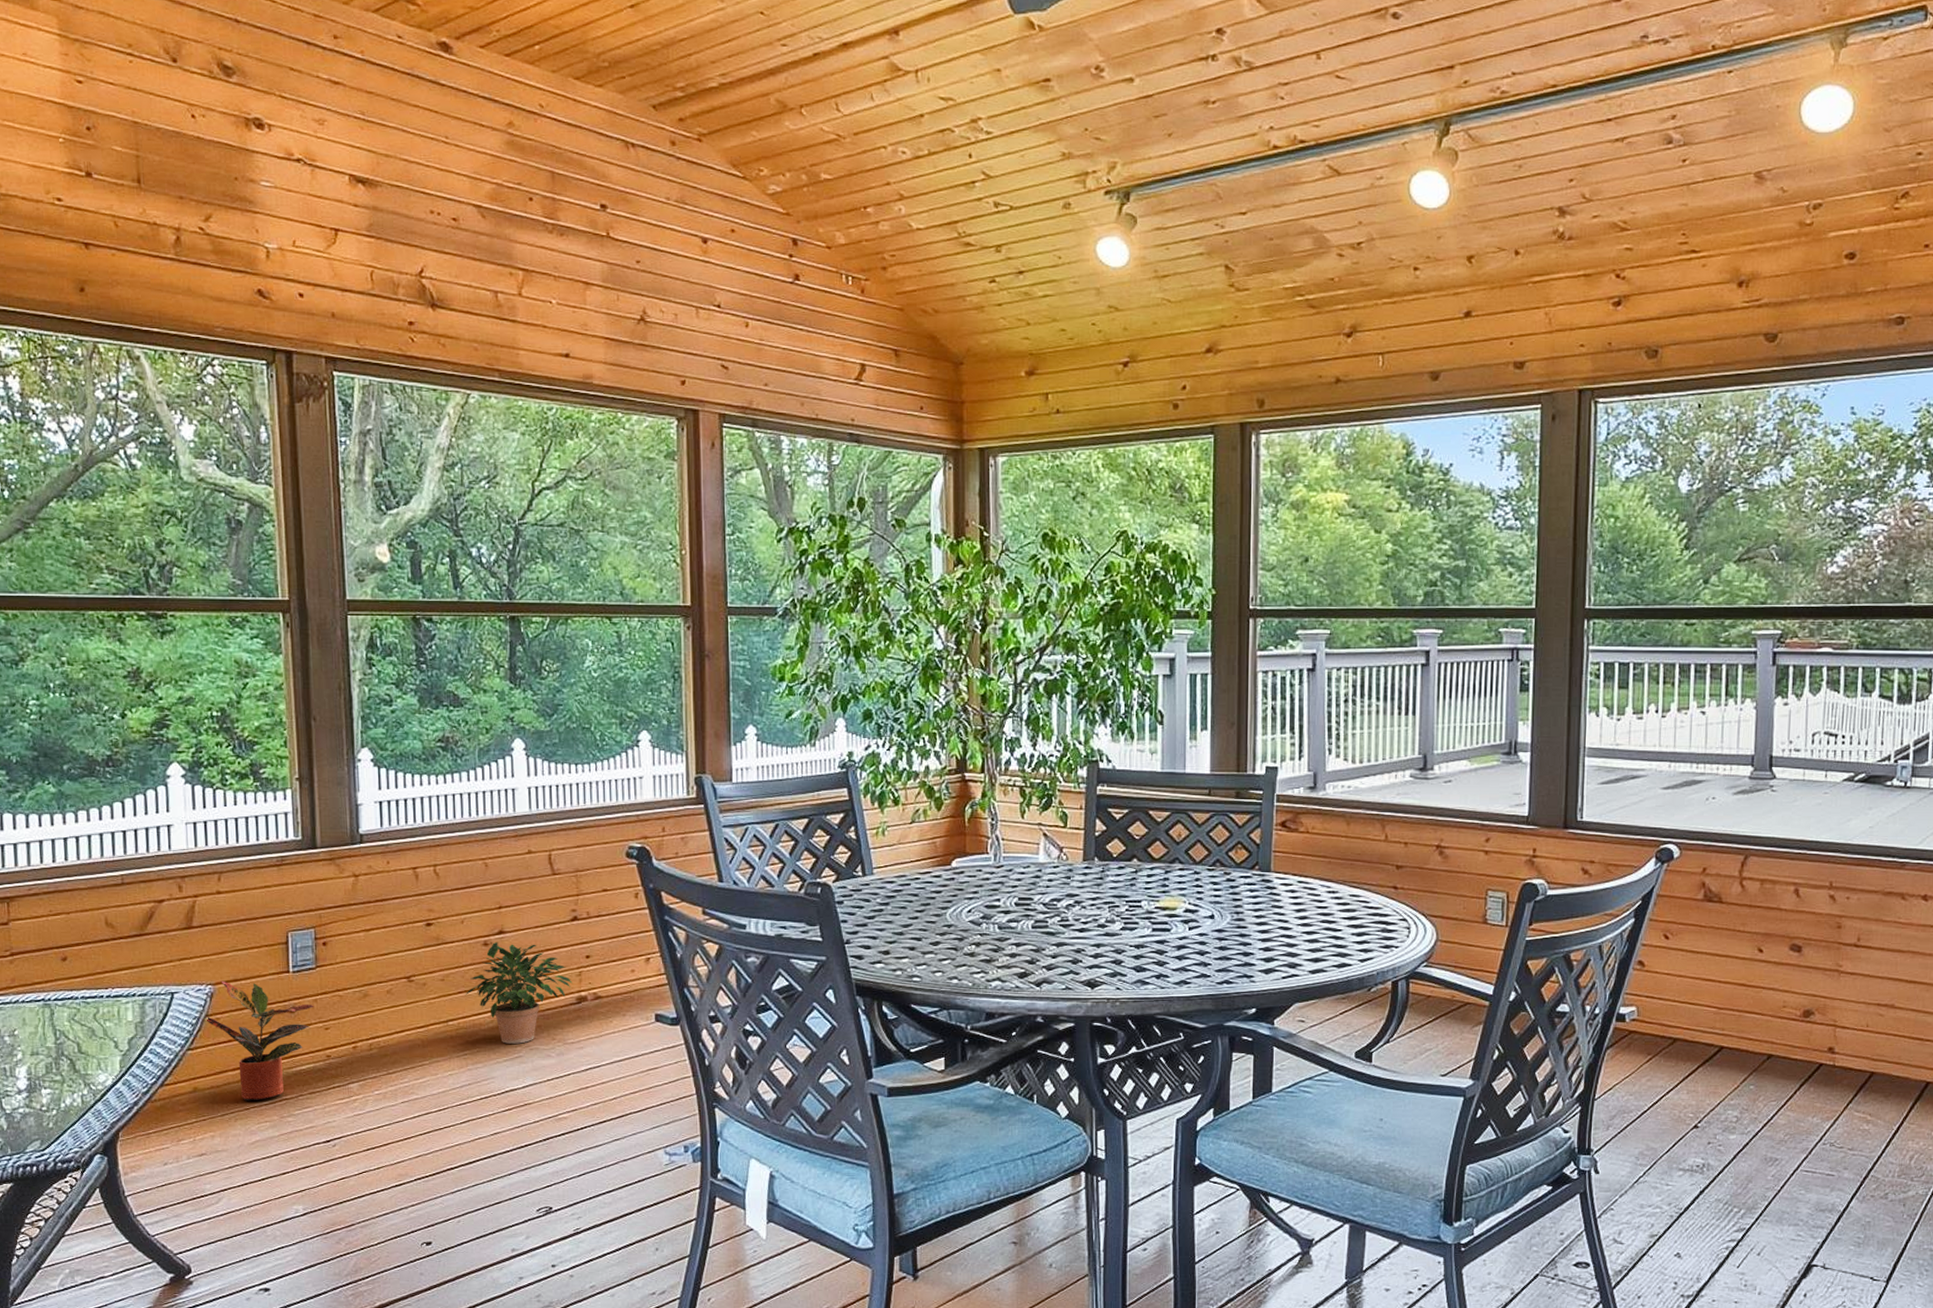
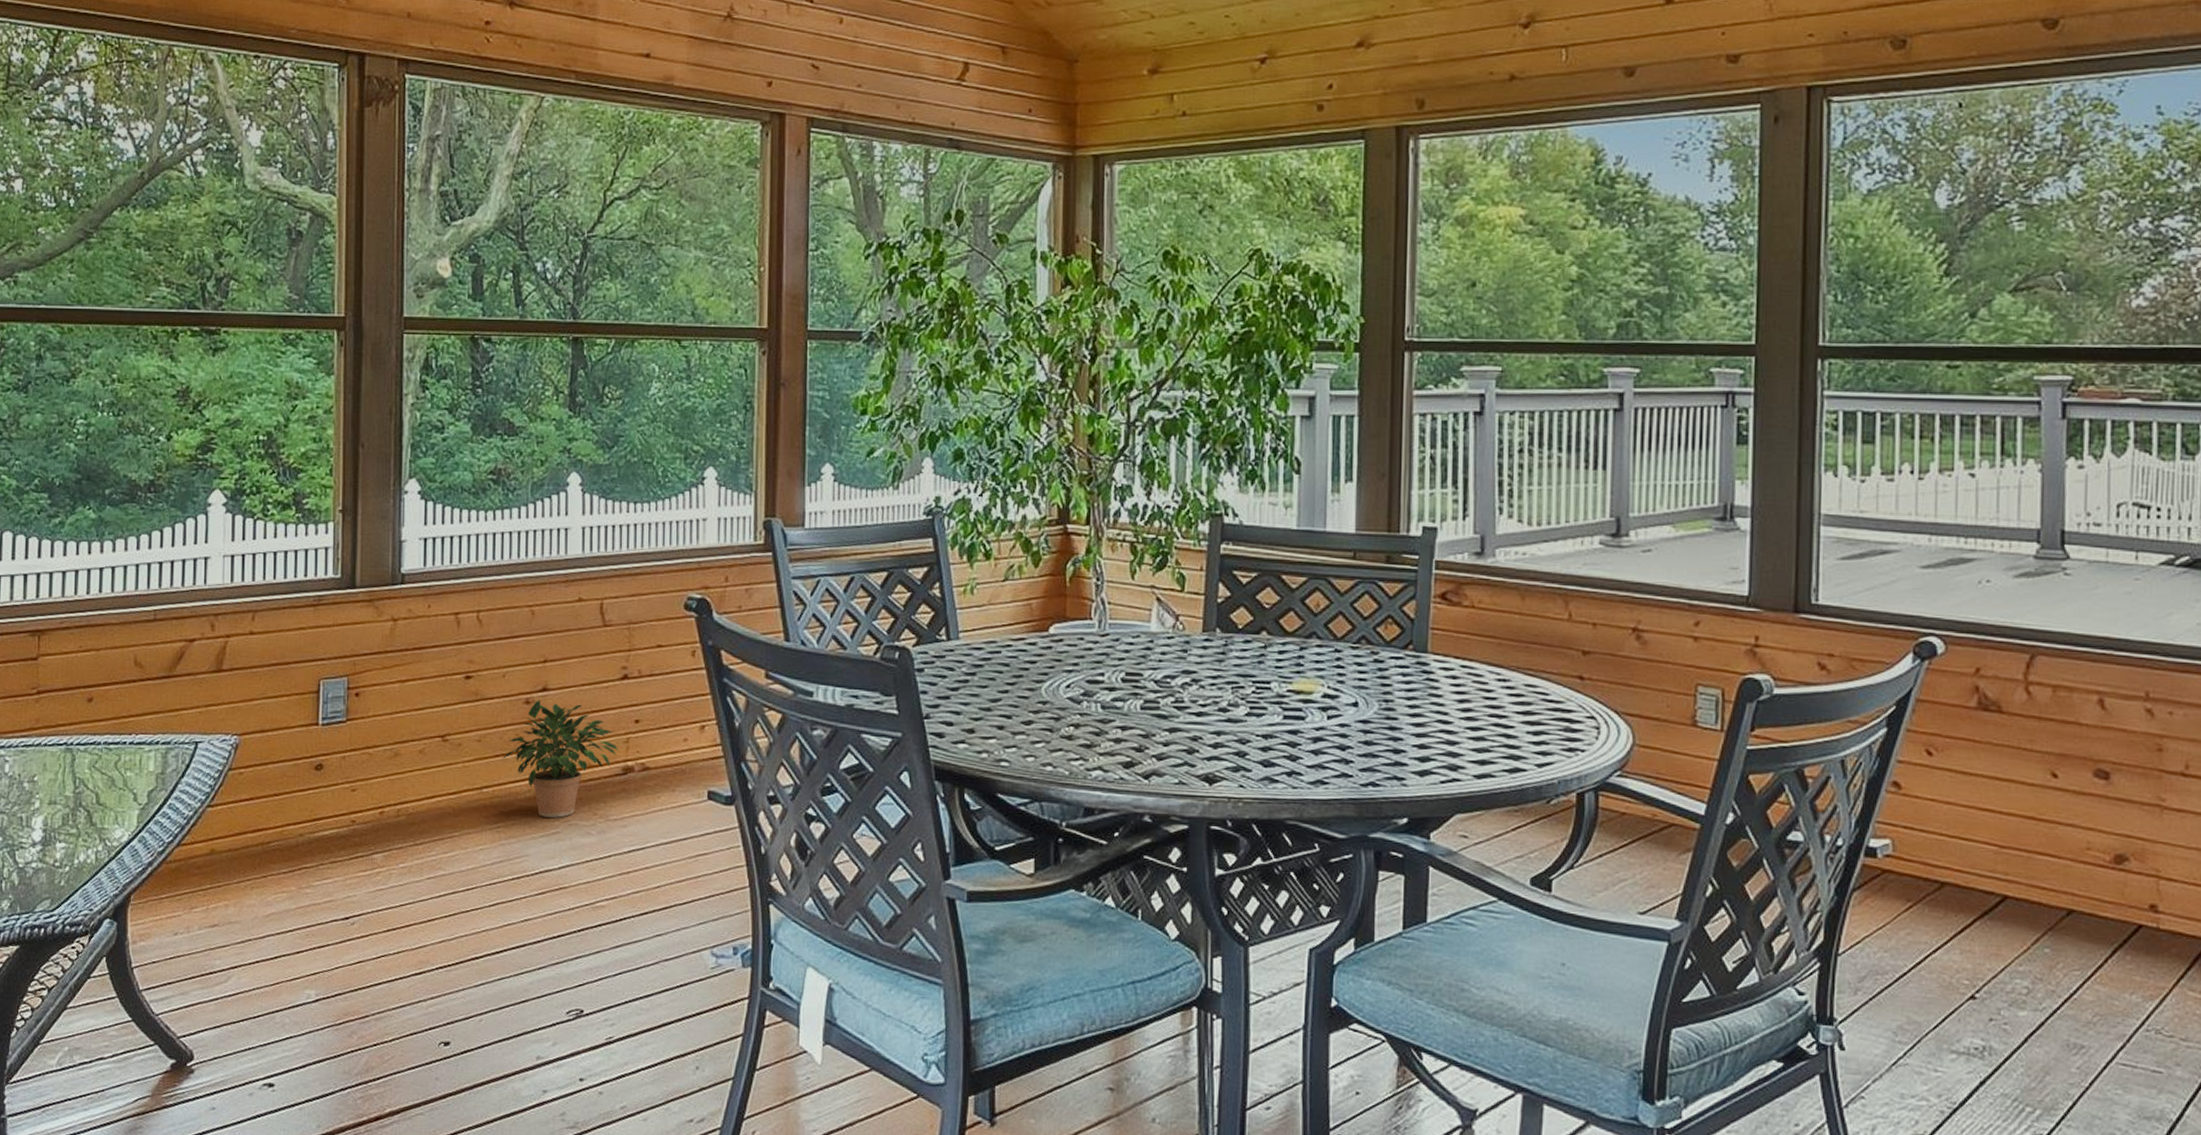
potted plant: present [205,982,314,1101] -> none [228,732,342,868]

